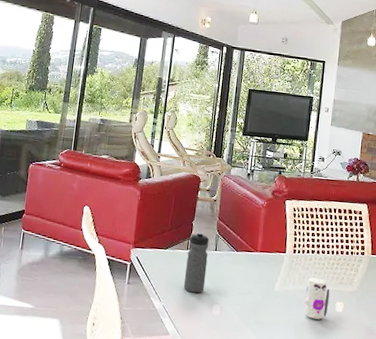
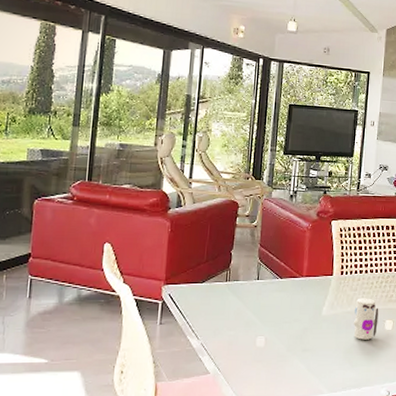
water bottle: present [183,232,209,293] -> none [223,261,250,327]

